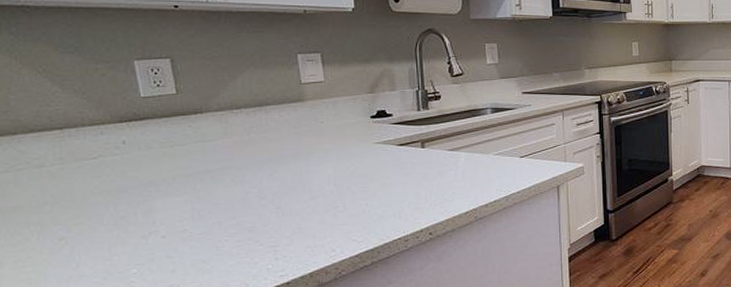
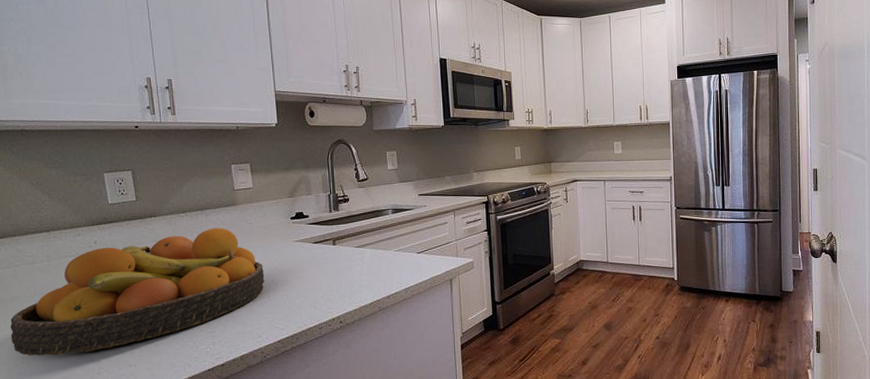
fruit bowl: none [12,127,339,277] -> present [10,228,265,356]

